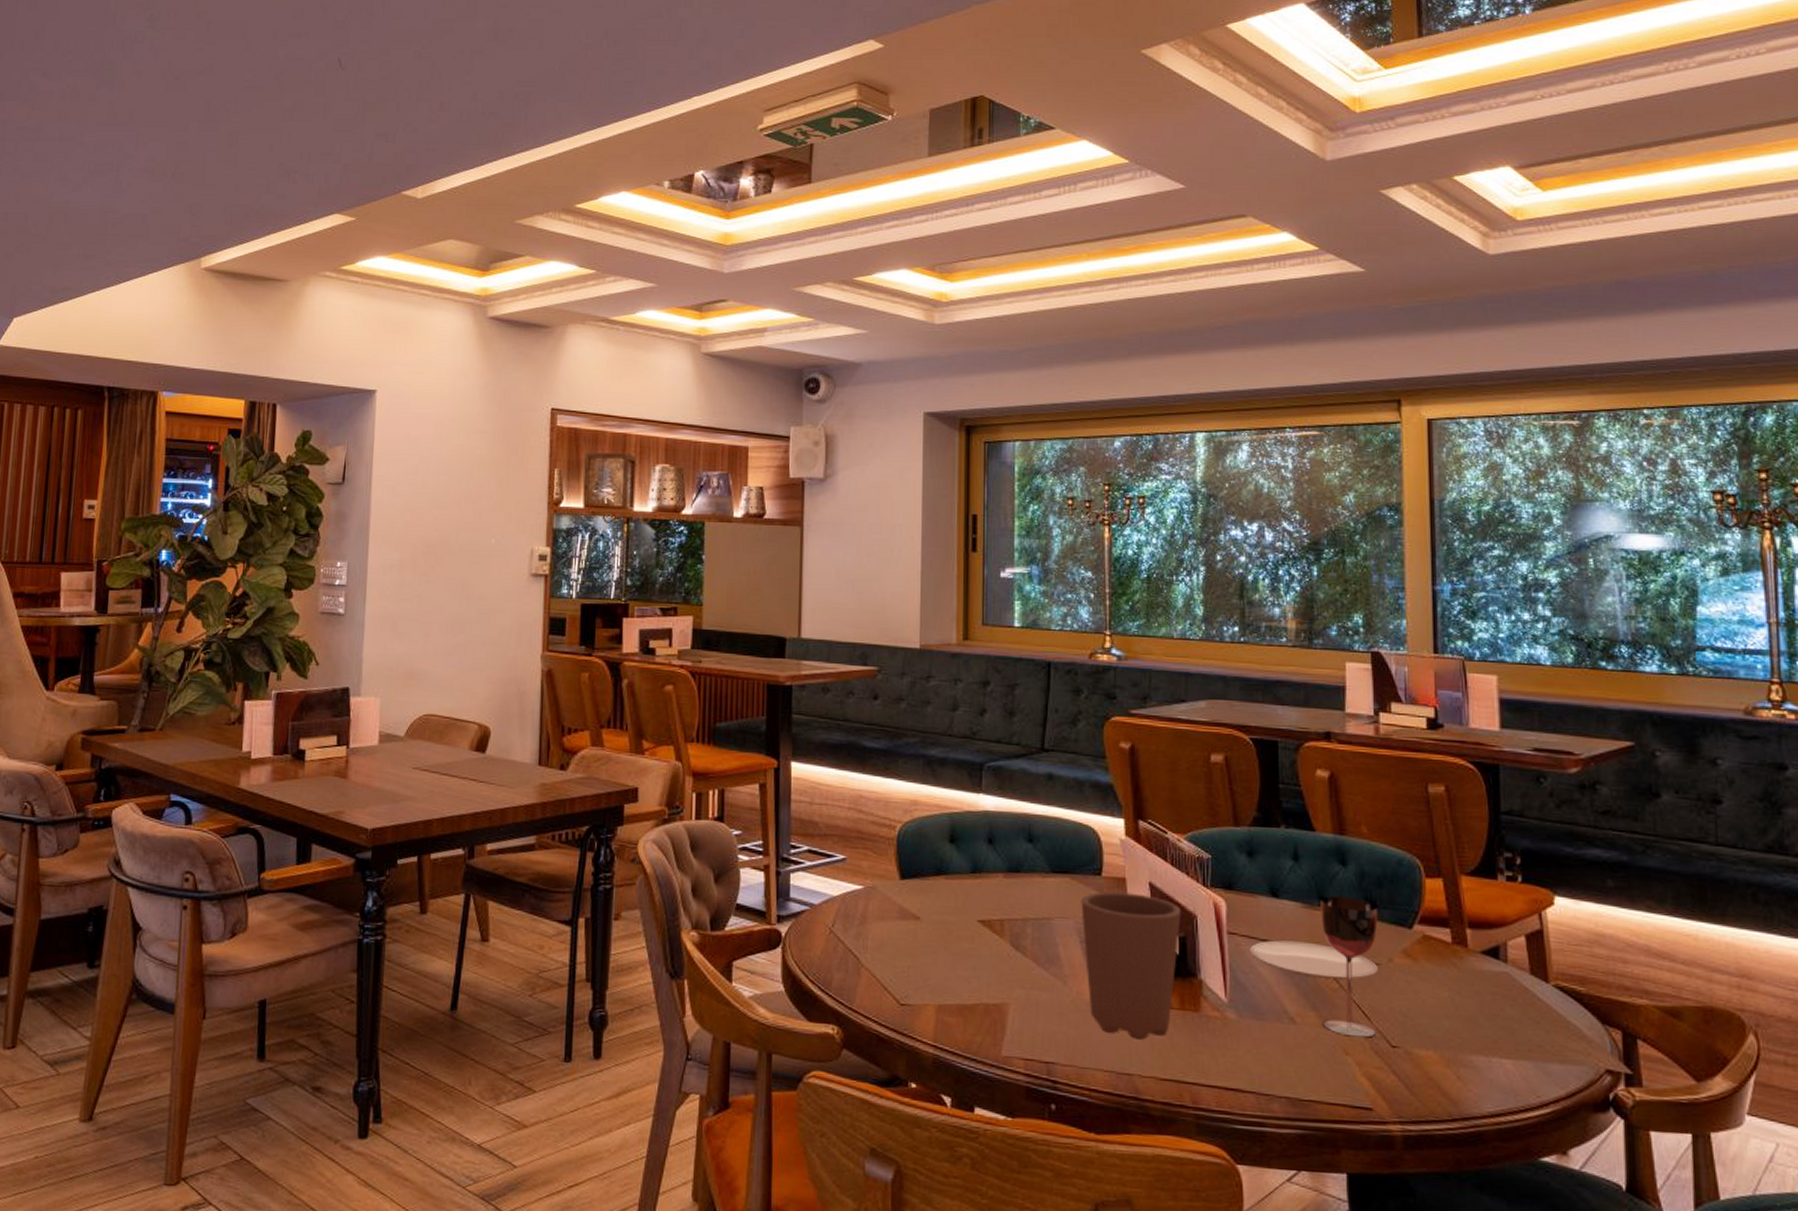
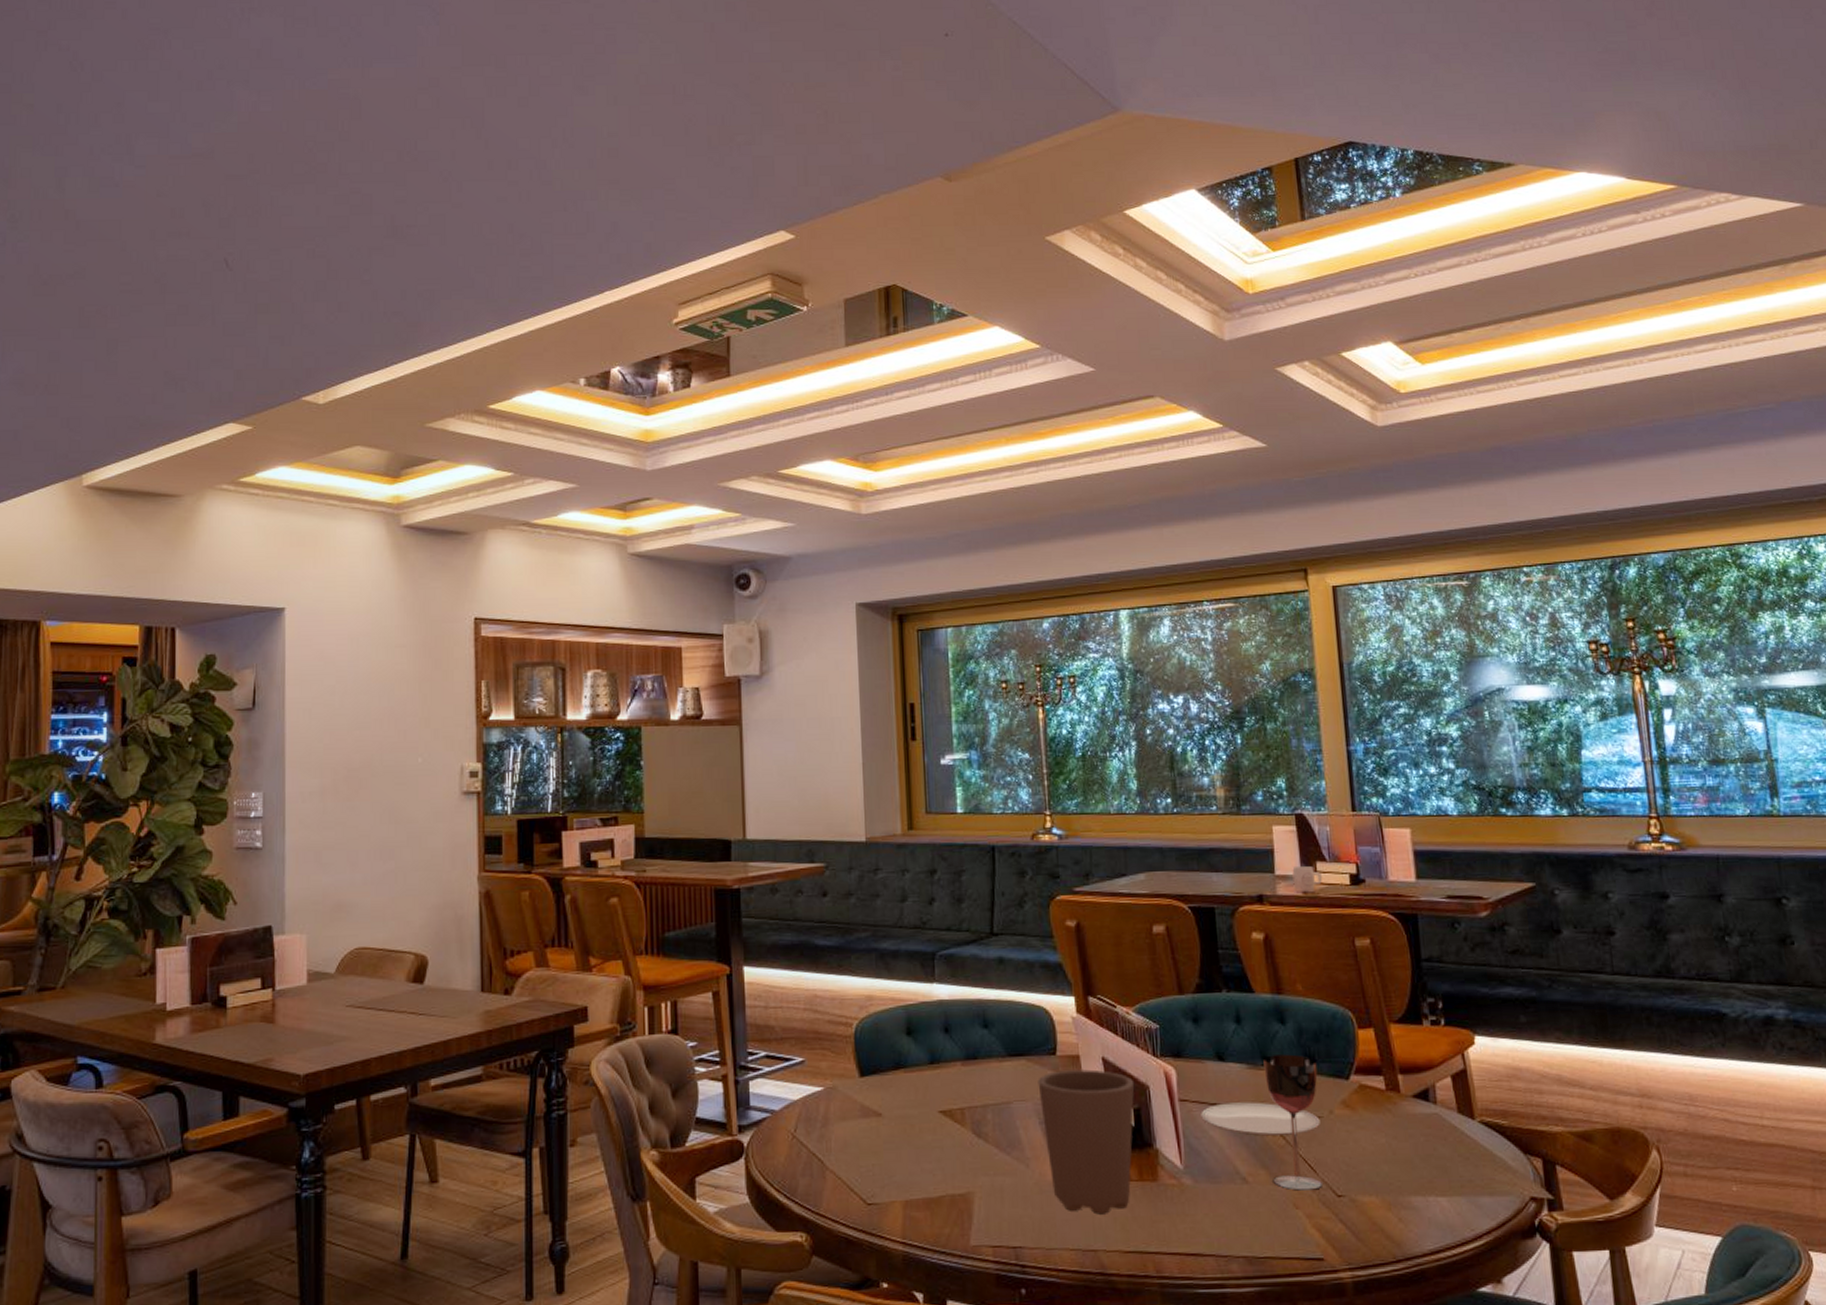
mug: none [1364,706,1396,733] -> present [1292,866,1322,892]

